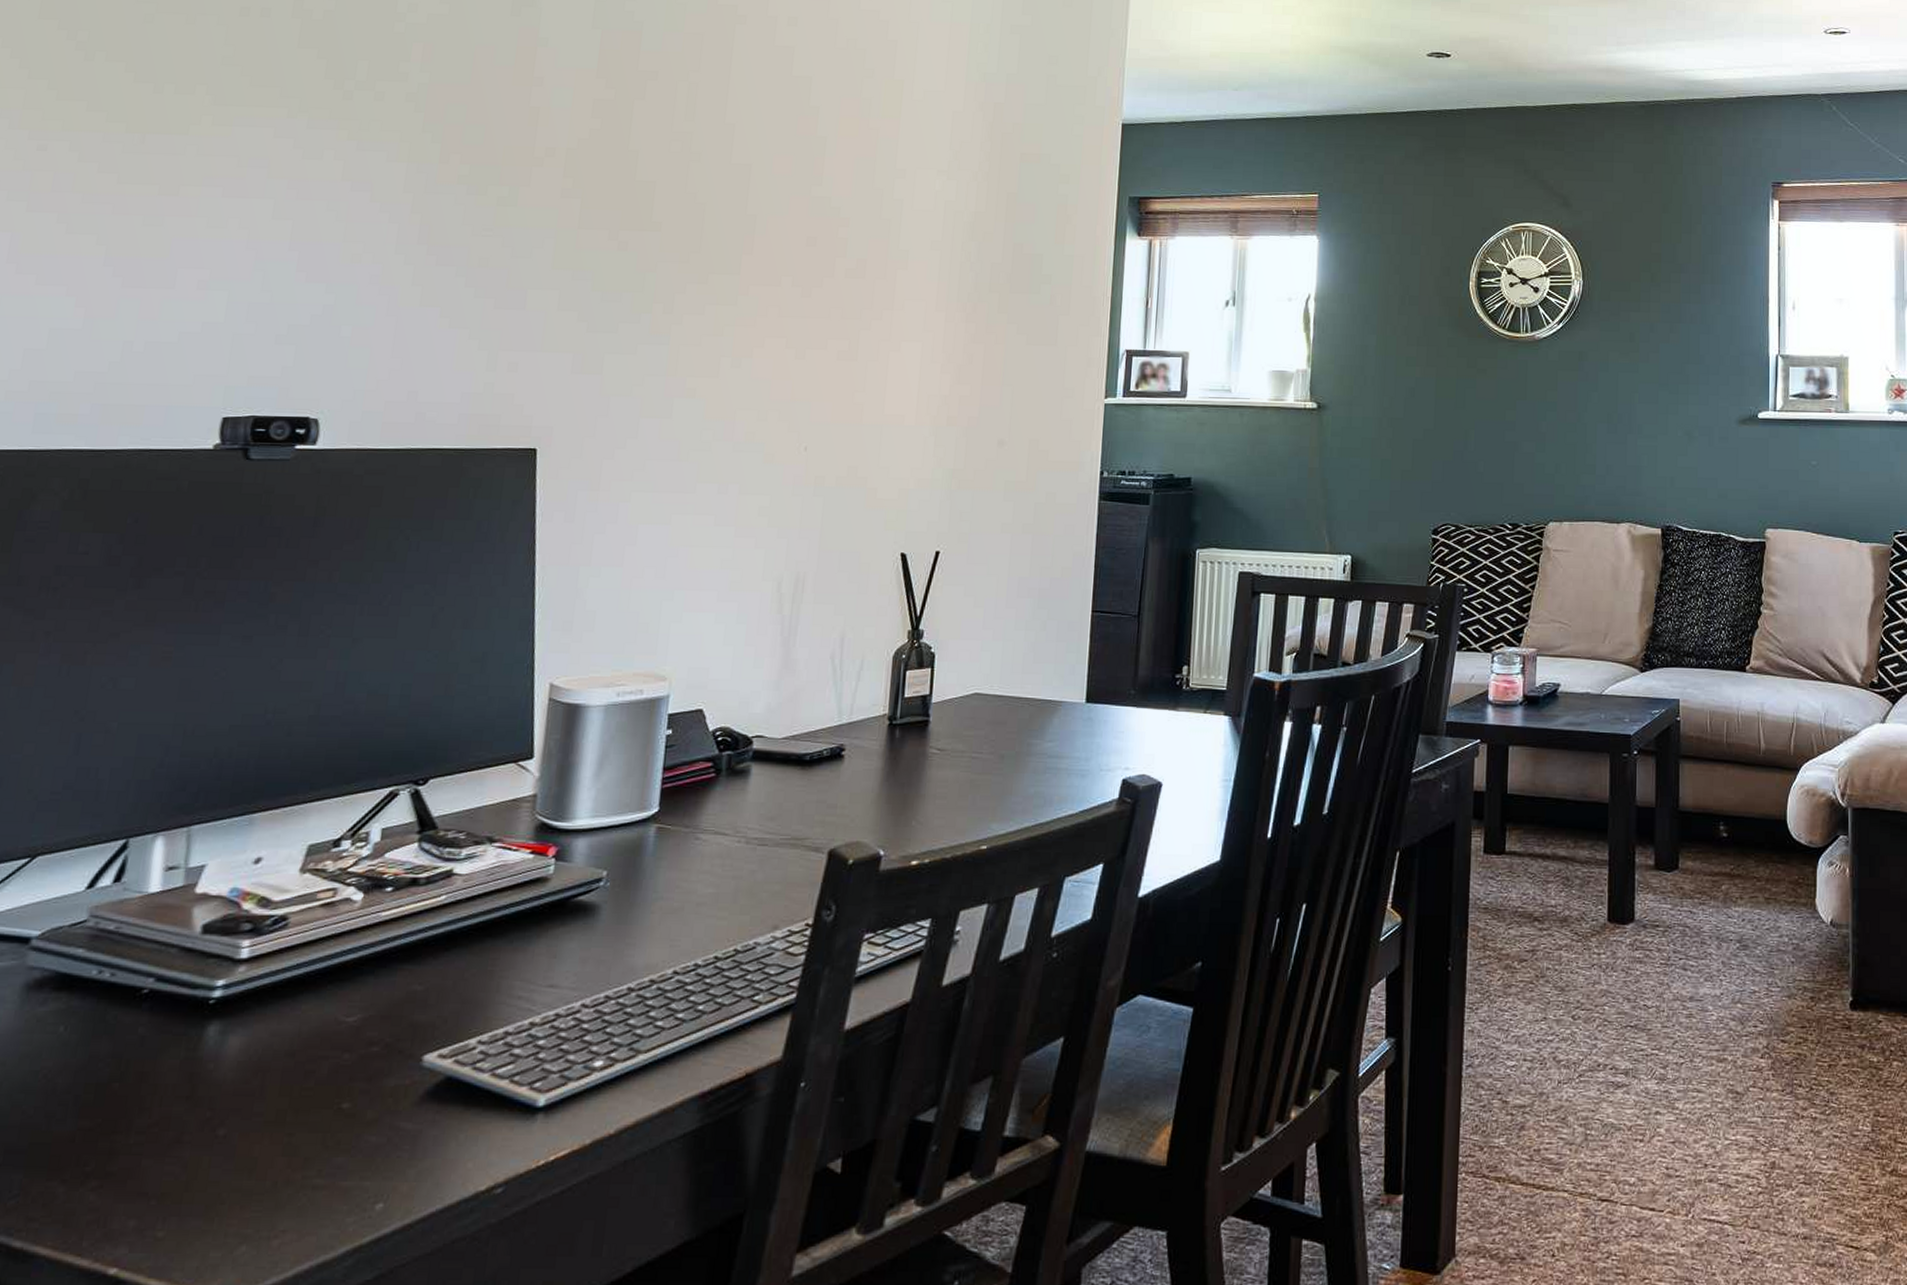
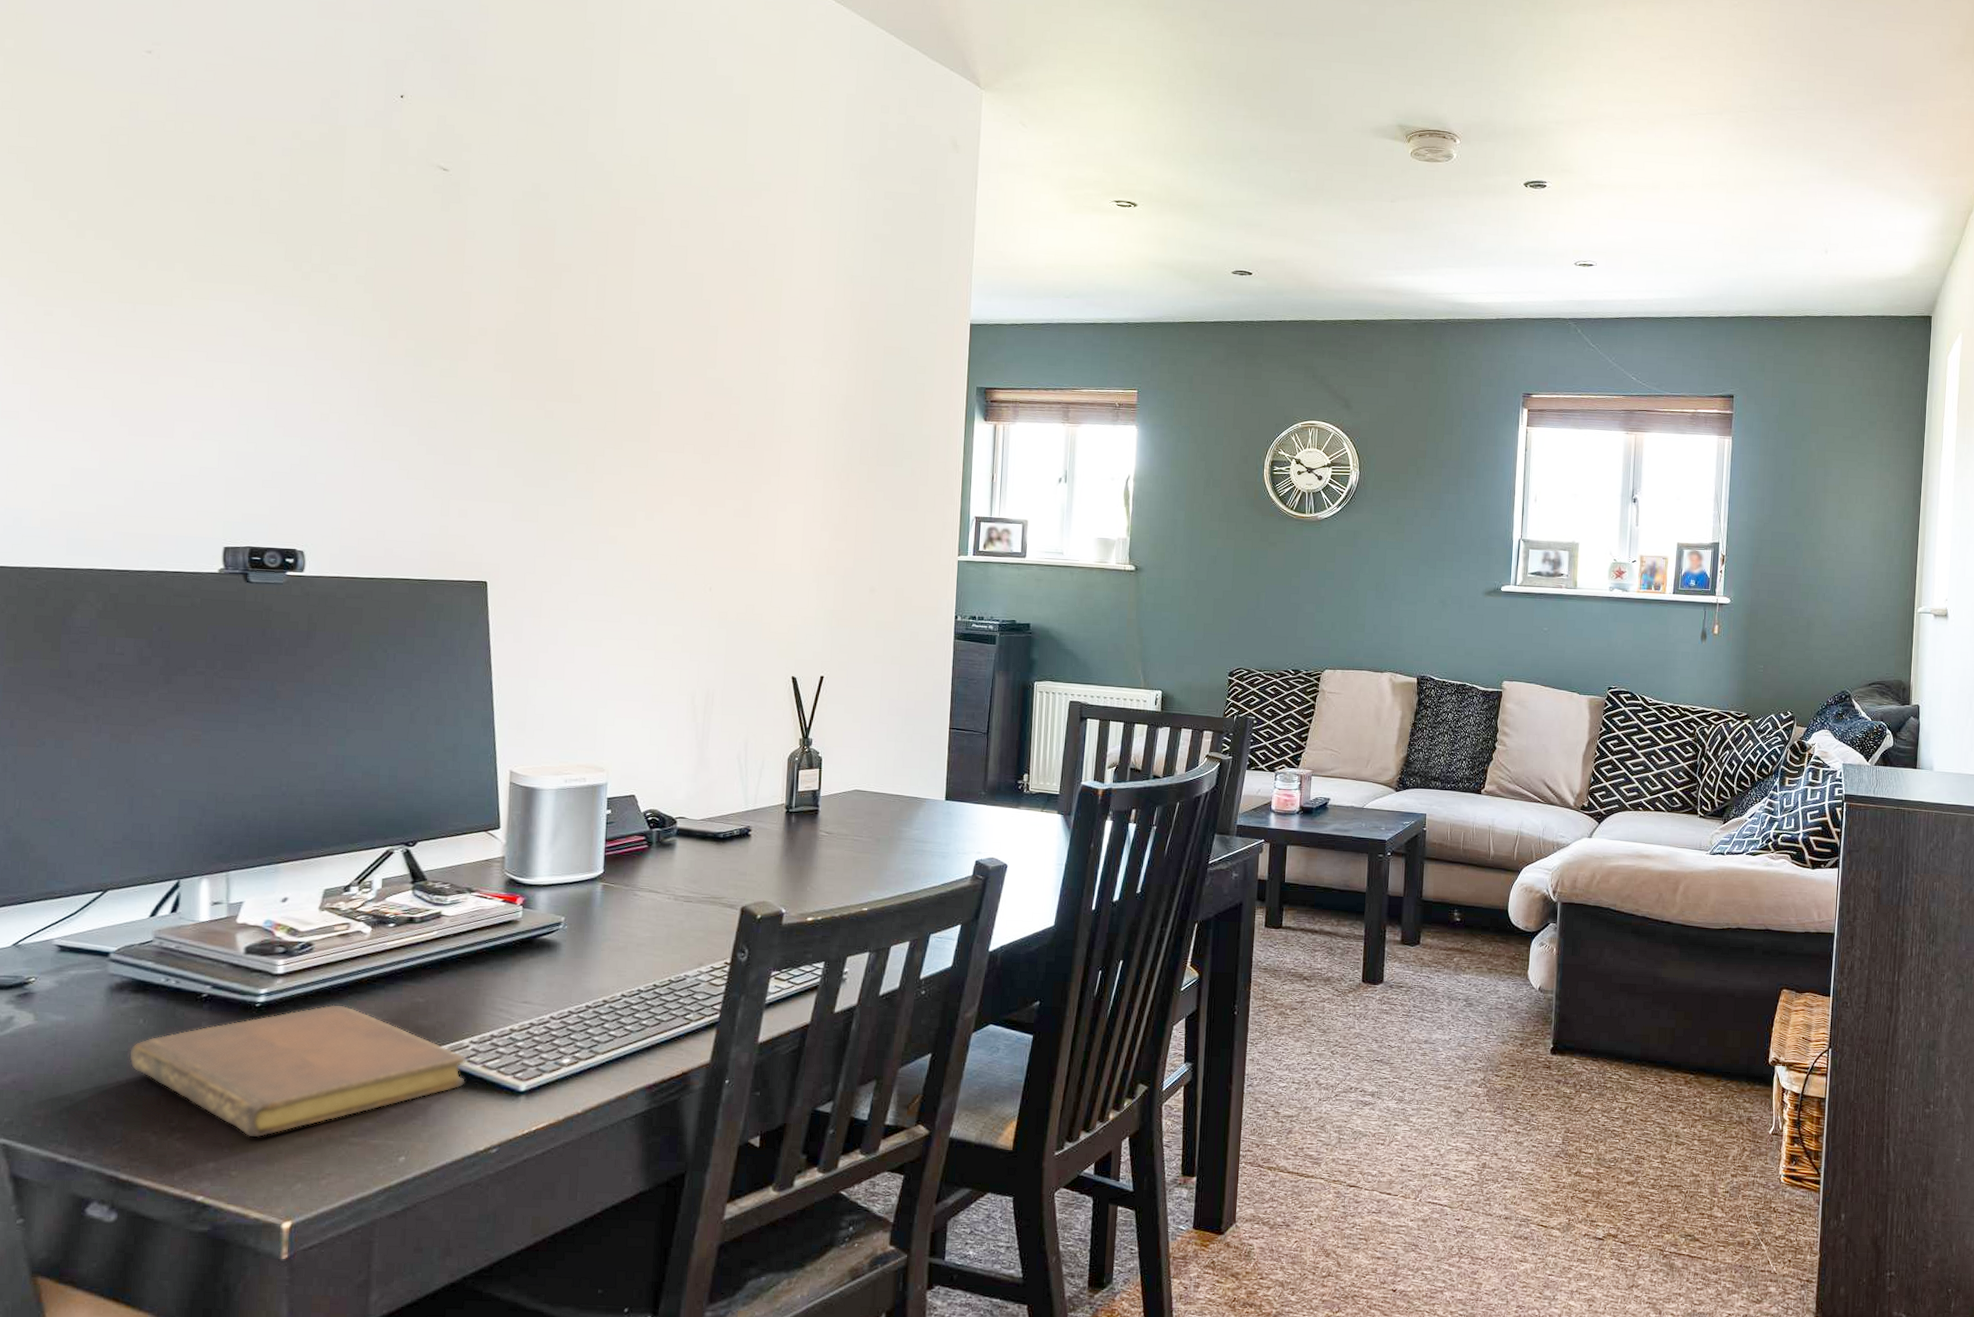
notebook: none [42,998,472,1183] -> present [130,1005,467,1138]

